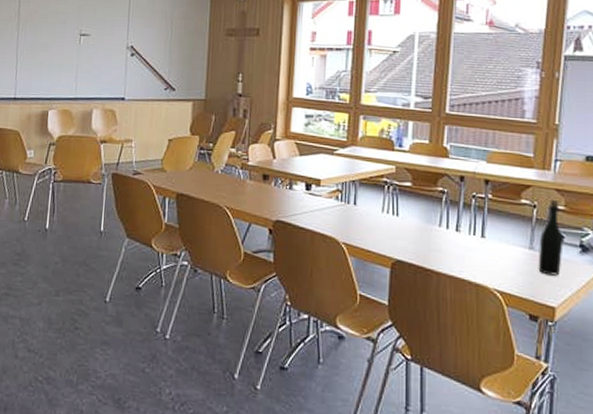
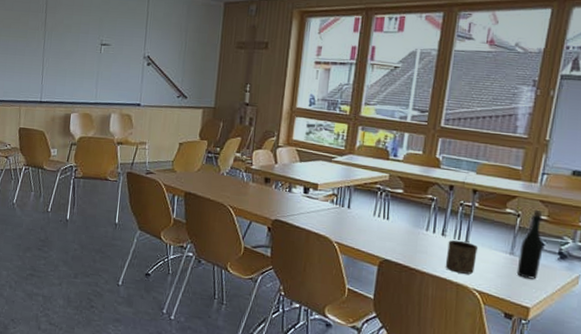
cup: none [462,235,495,273] -> present [445,239,477,274]

